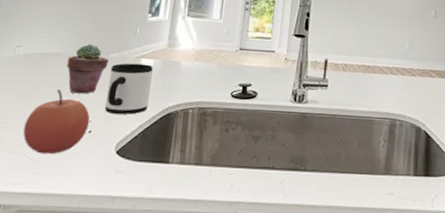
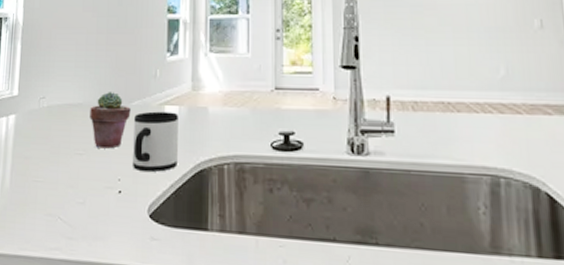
apple: present [23,90,90,155] -> none [55,144,119,218]

